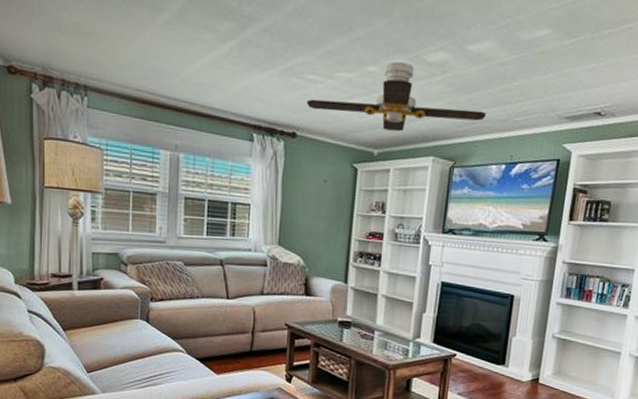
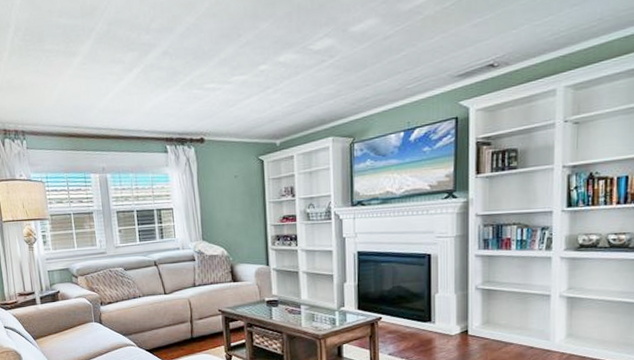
ceiling fan: present [307,62,487,132] -> none [209,55,378,121]

